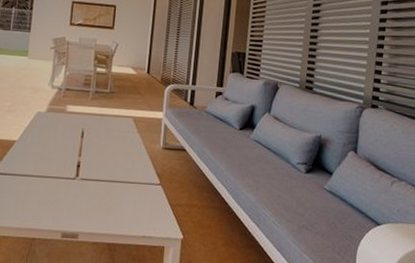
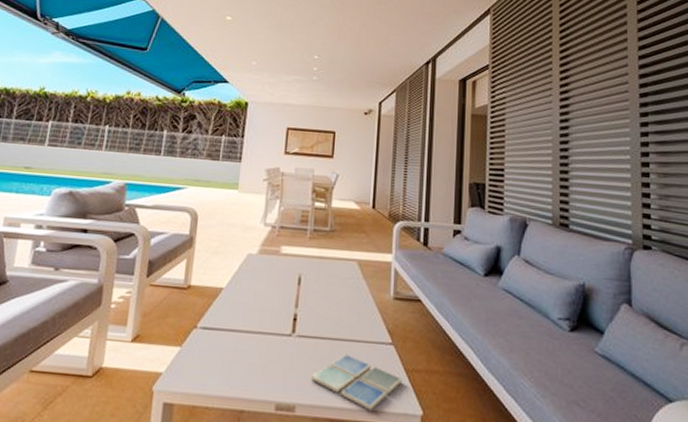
drink coaster: none [92,192,168,236] -> present [311,353,403,411]

